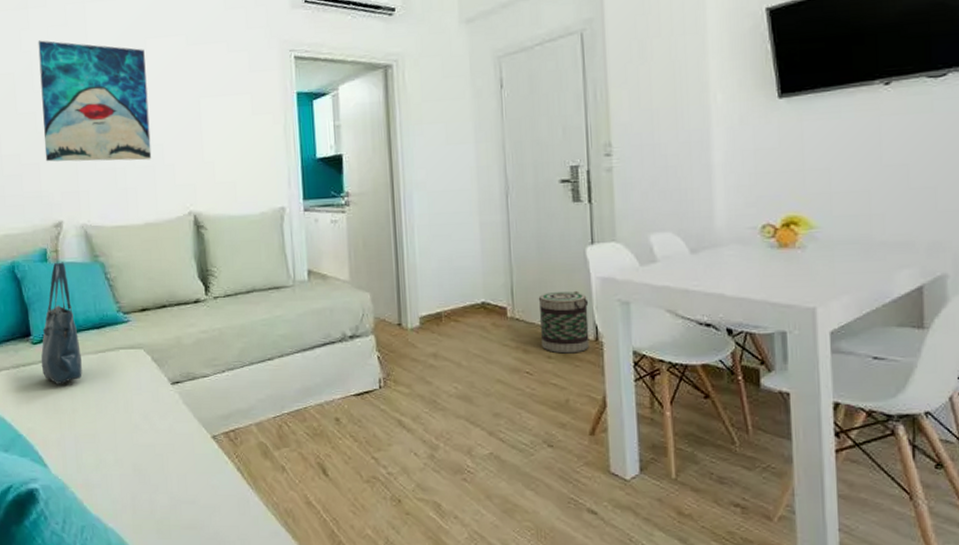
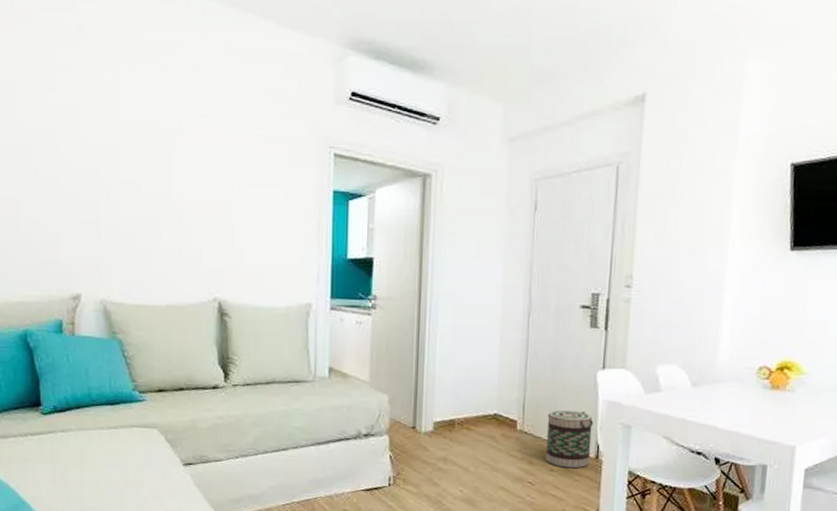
wall art: present [38,40,152,162] -> none [65,103,179,242]
tote bag: present [40,262,82,384] -> none [50,335,93,456]

